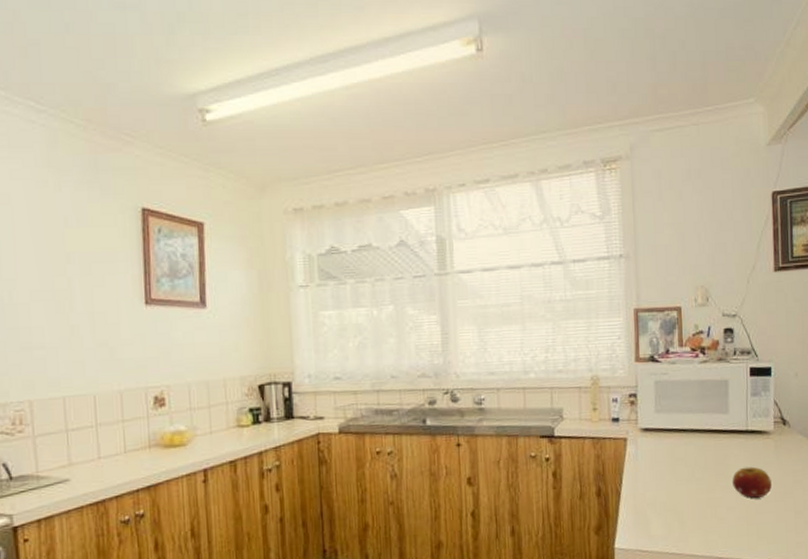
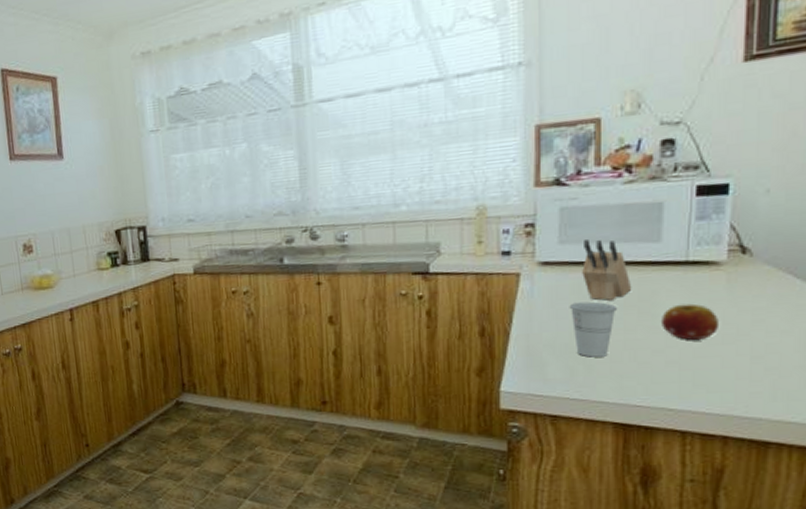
cup: none [665,464,701,515] -> present [569,301,618,357]
knife block: none [673,409,710,463] -> present [582,238,632,301]

